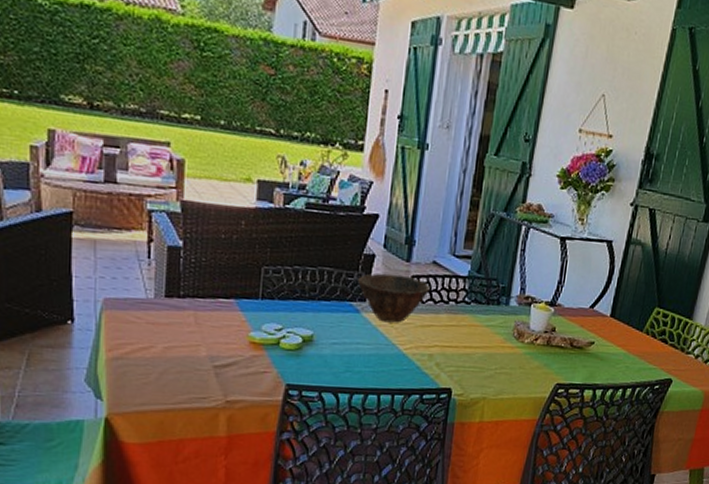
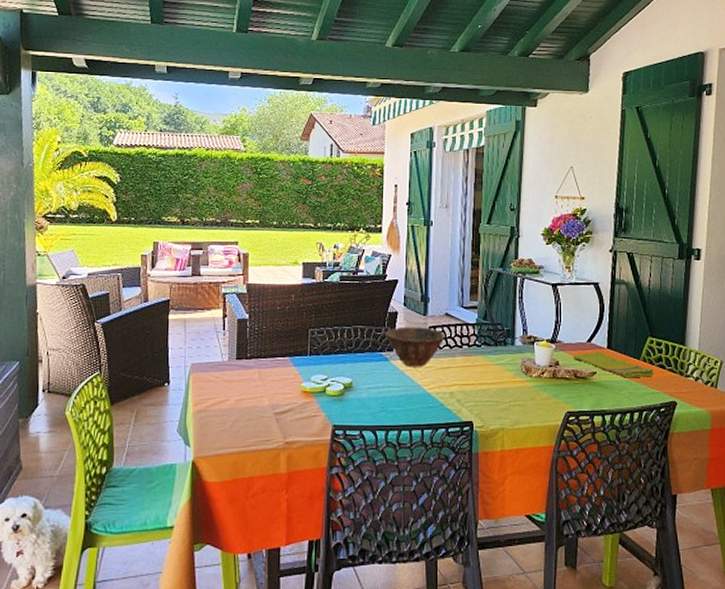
dish towel: none [572,318,655,352] -> present [573,350,654,378]

